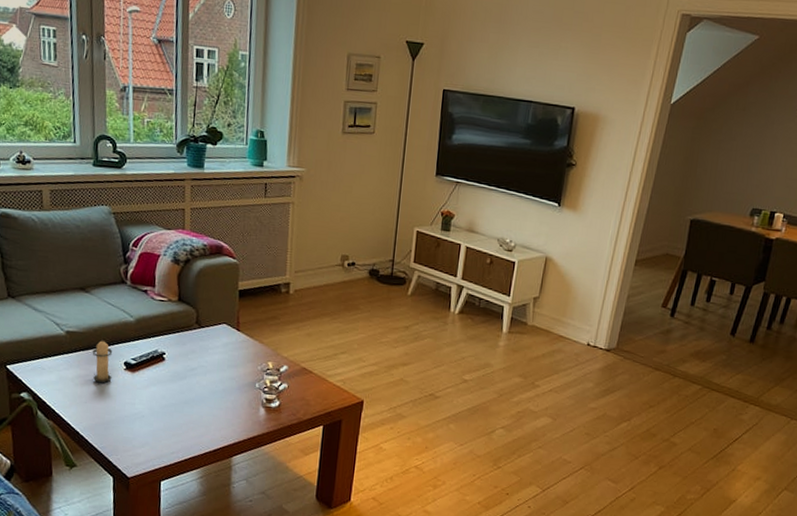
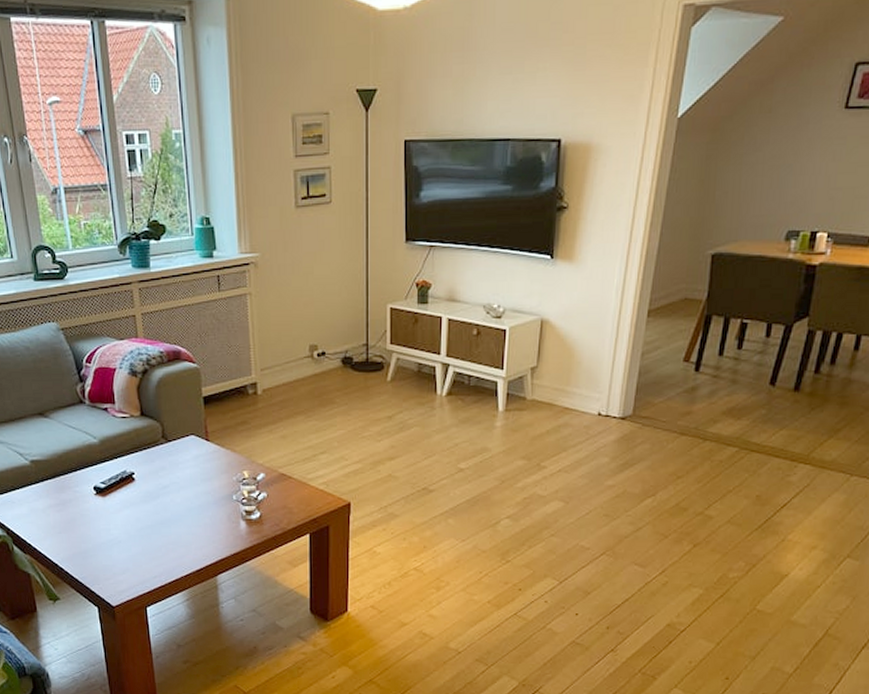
candle: present [92,339,113,383] -> none [59,465,83,511]

